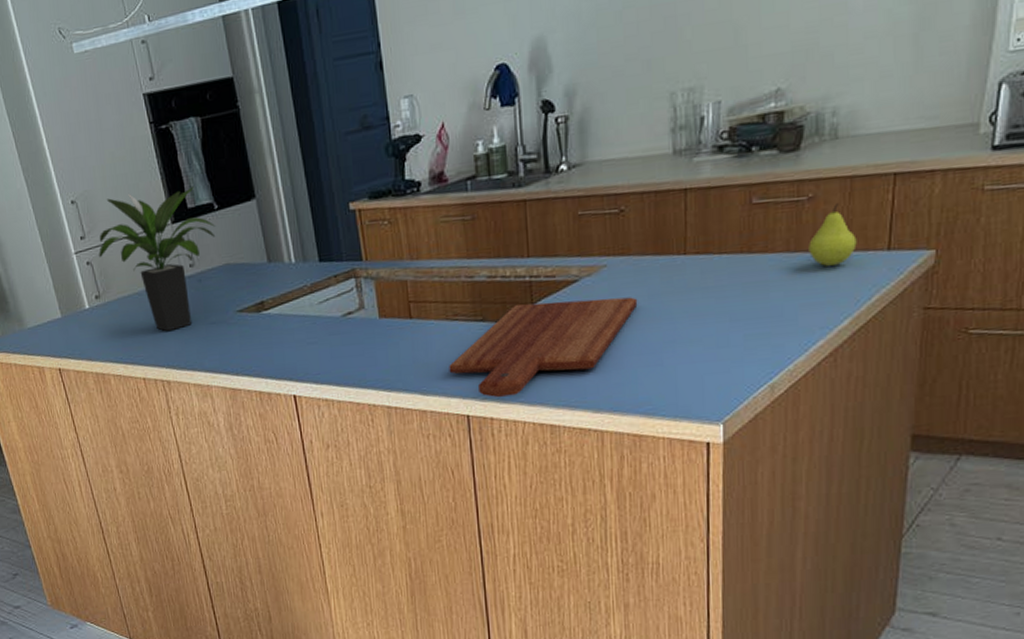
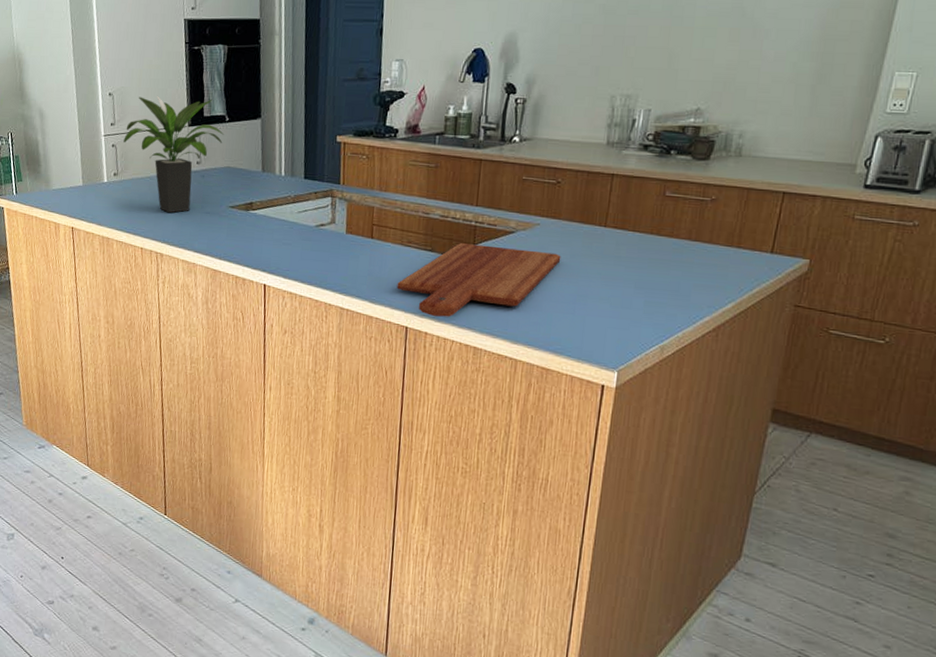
fruit: present [808,203,857,267] -> none [706,208,747,259]

